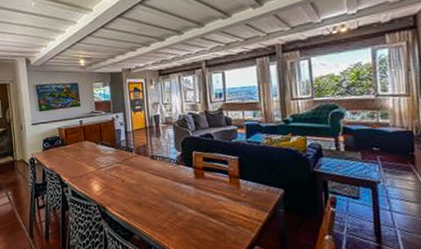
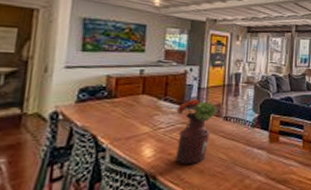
flower arrangement: none [111,141,144,198] -> present [174,98,217,164]

